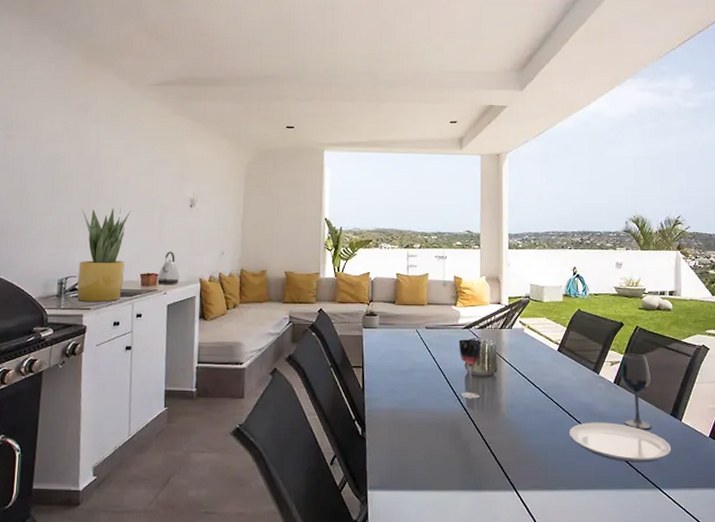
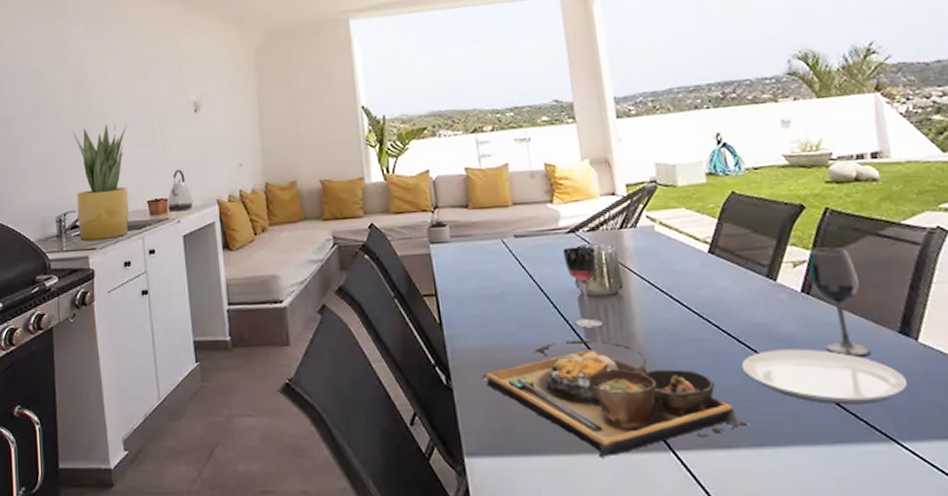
platter: none [388,407,570,493] -> present [481,340,752,457]

